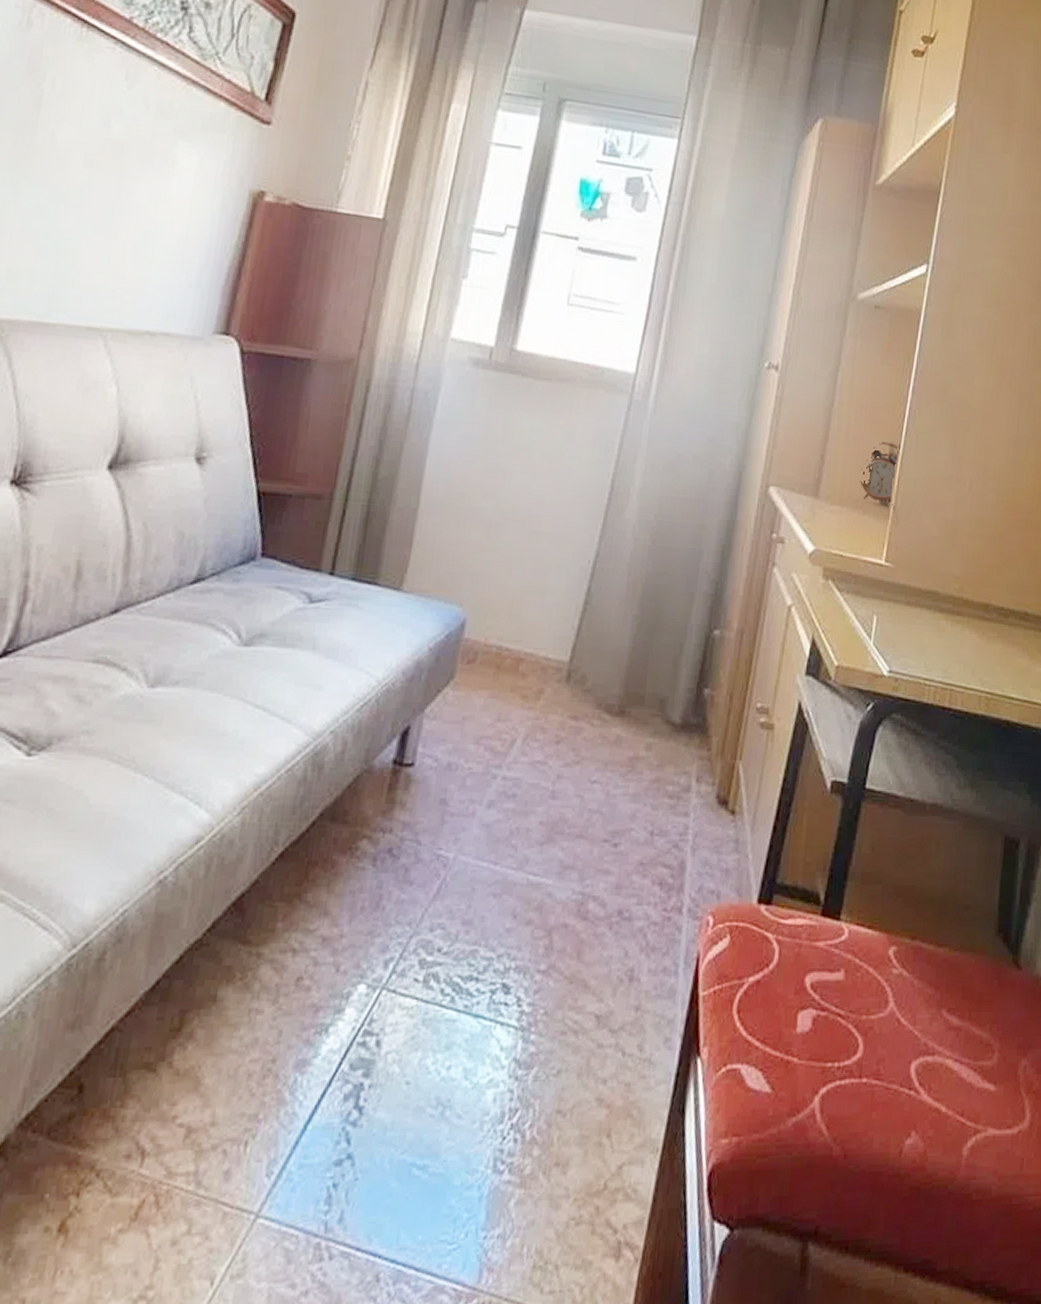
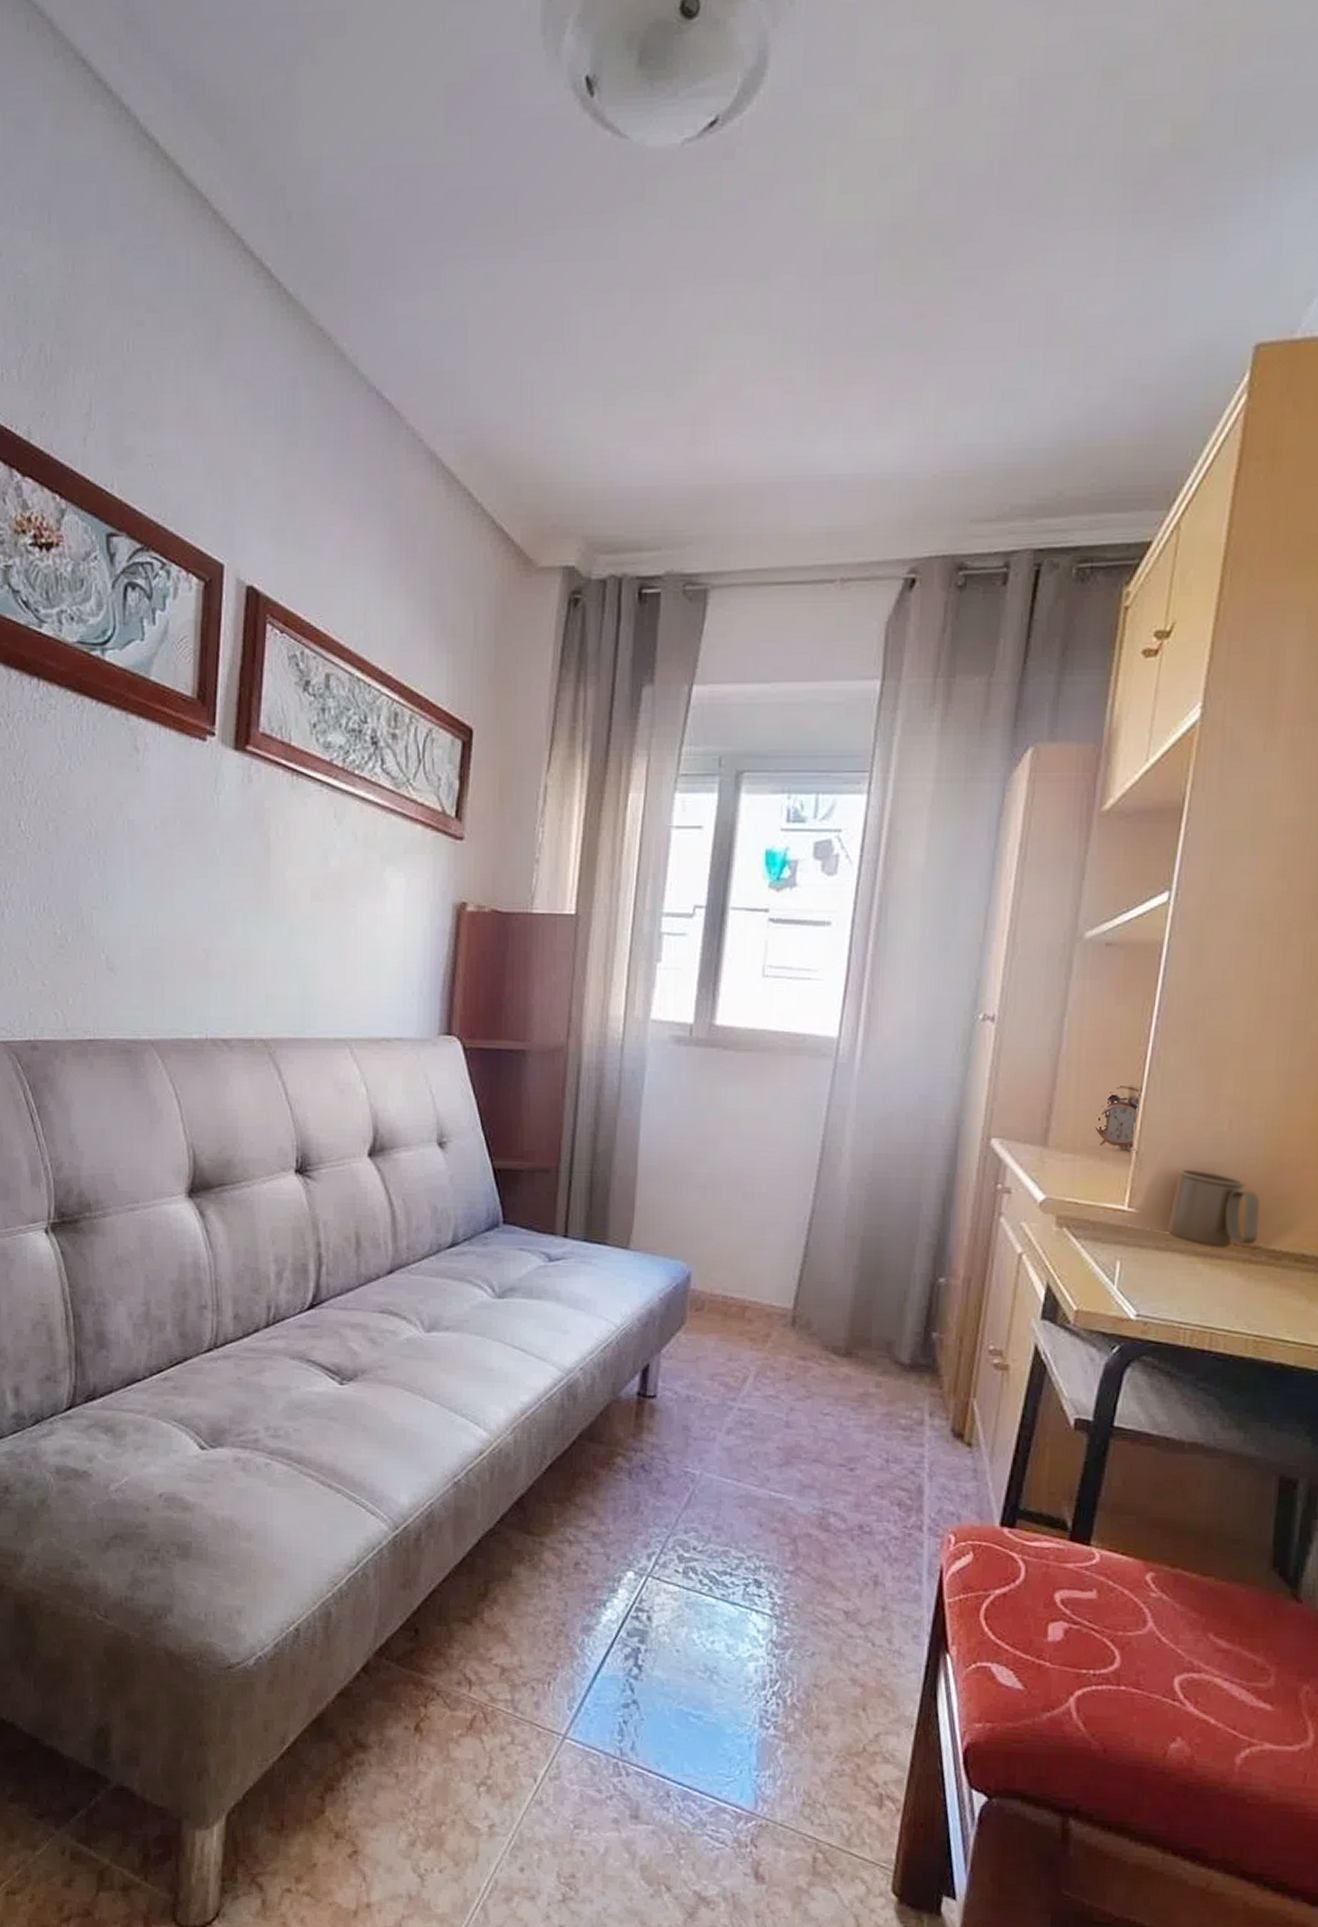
mug: none [918,525,992,605] -> present [1168,1168,1260,1249]

